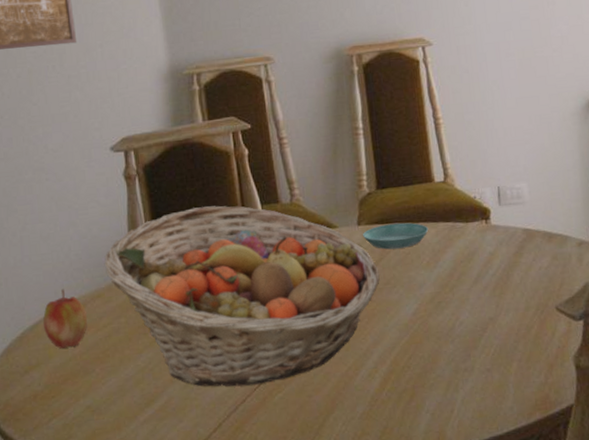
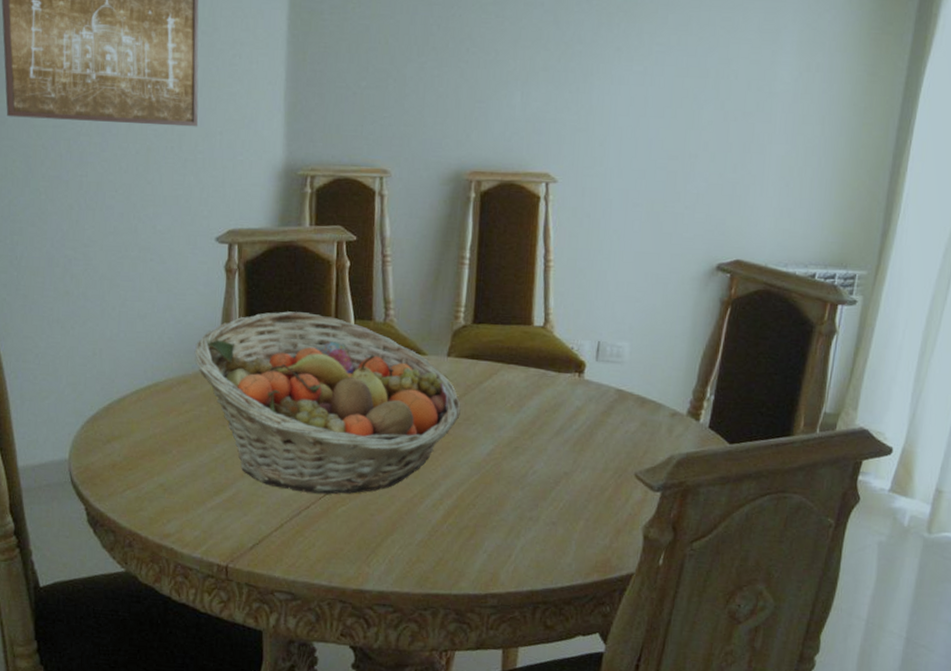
apple: present [43,289,87,349] -> none [130,369,171,426]
saucer: present [363,222,429,250] -> none [451,360,519,387]

